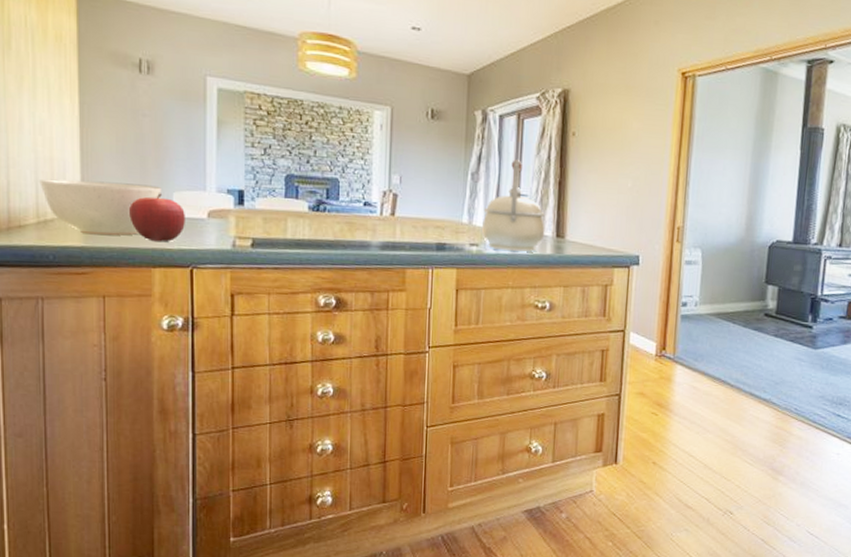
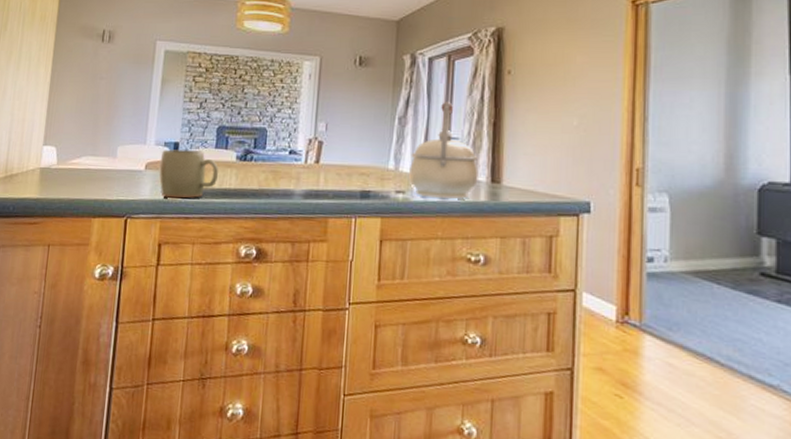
bowl: present [40,179,162,236] -> none [11,138,109,188]
fruit: present [128,193,185,242] -> none [78,147,126,194]
mug: none [224,197,291,249] -> present [159,149,219,199]

